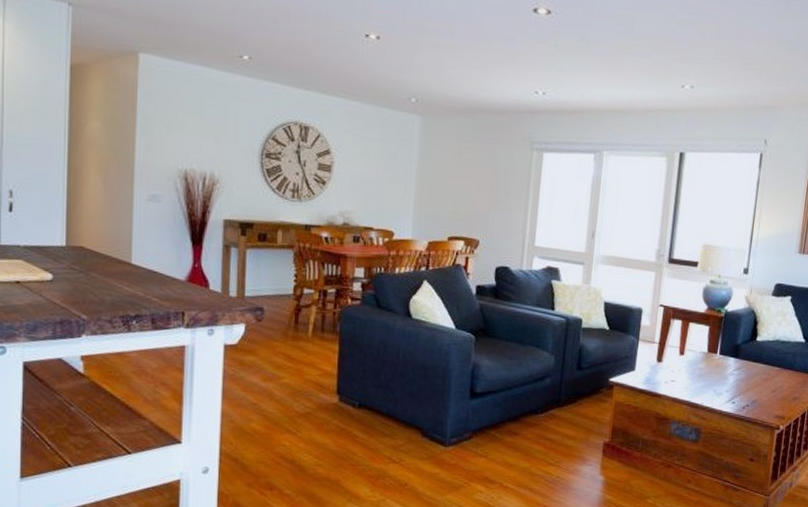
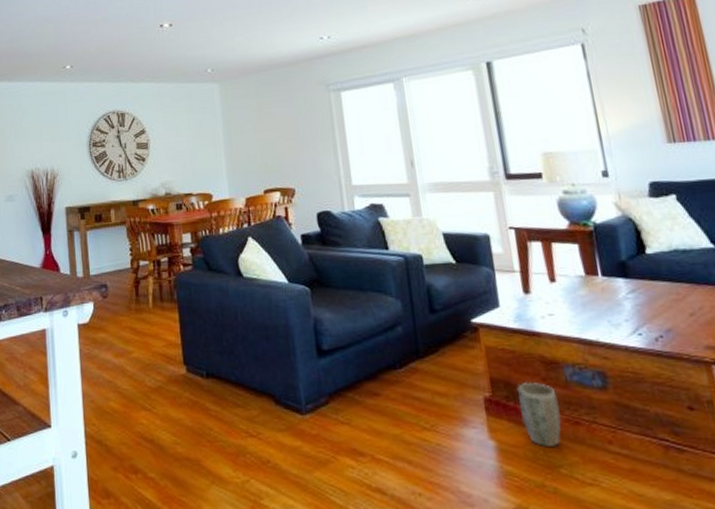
plant pot: none [628,432,660,482] -> present [516,381,562,446]

